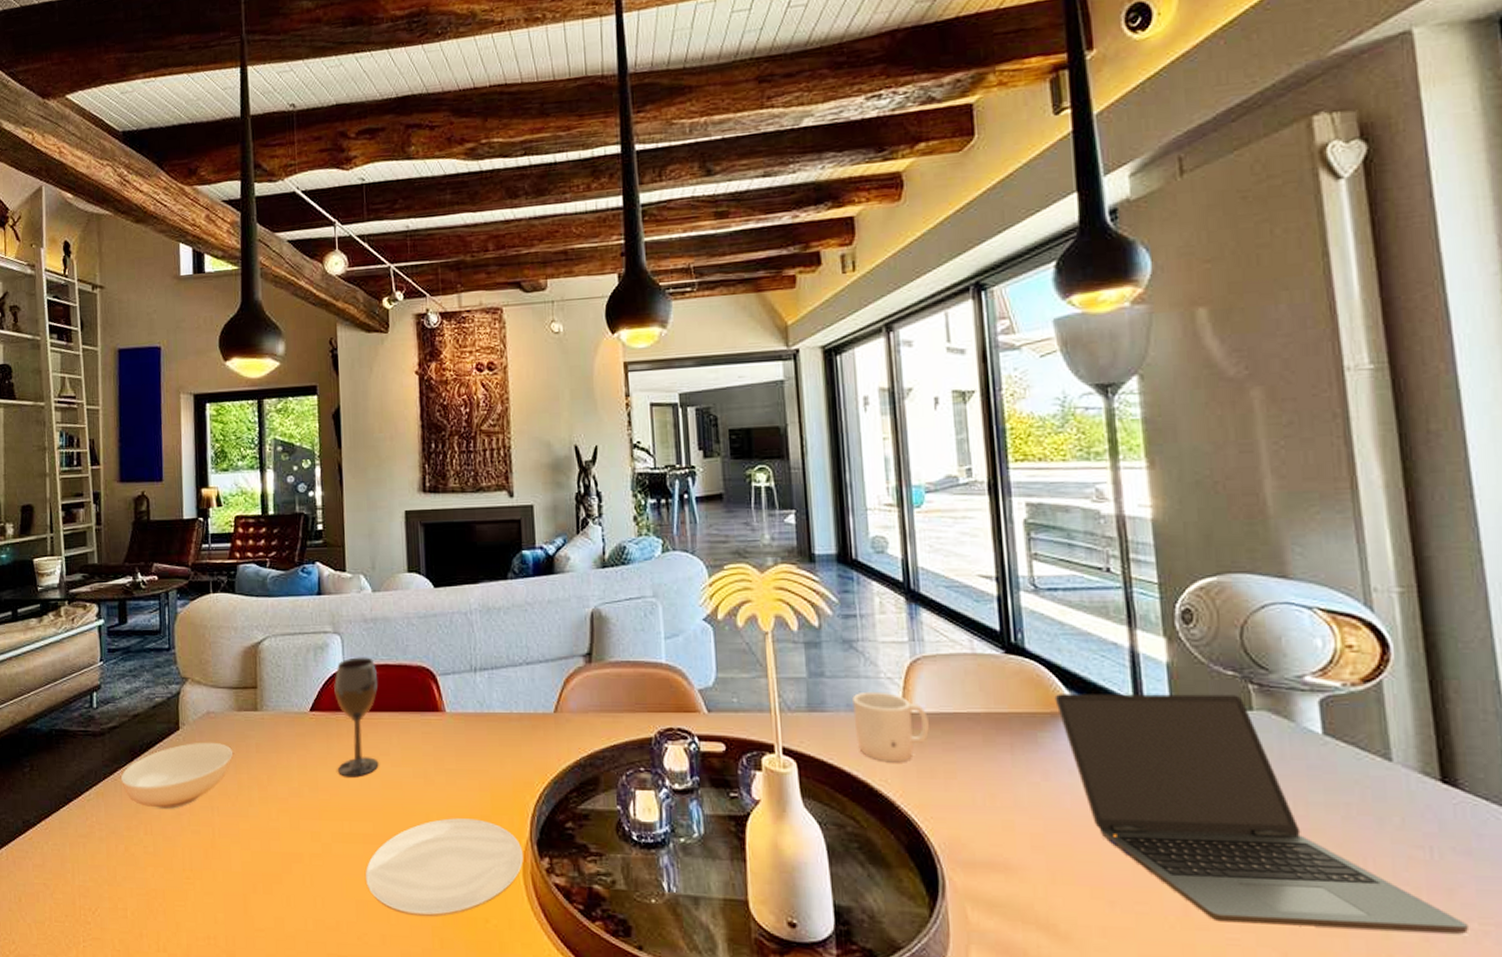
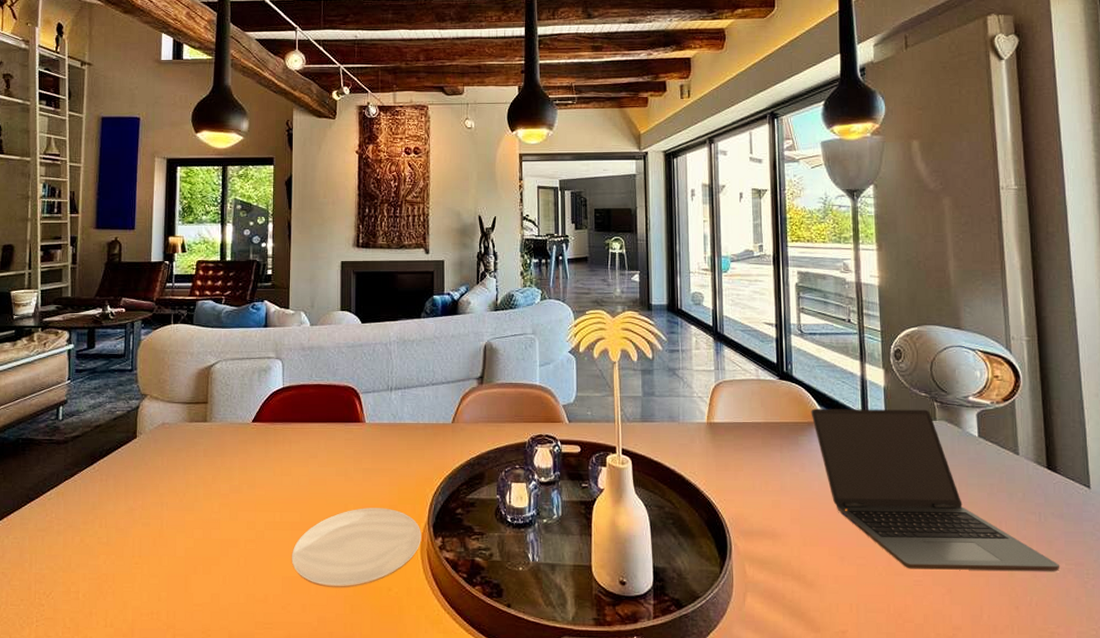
bowl: present [120,742,233,809] -> none [80,448,184,505]
wine glass: present [334,657,379,776] -> none [274,378,311,475]
mug: present [852,691,929,763] -> none [674,407,726,460]

